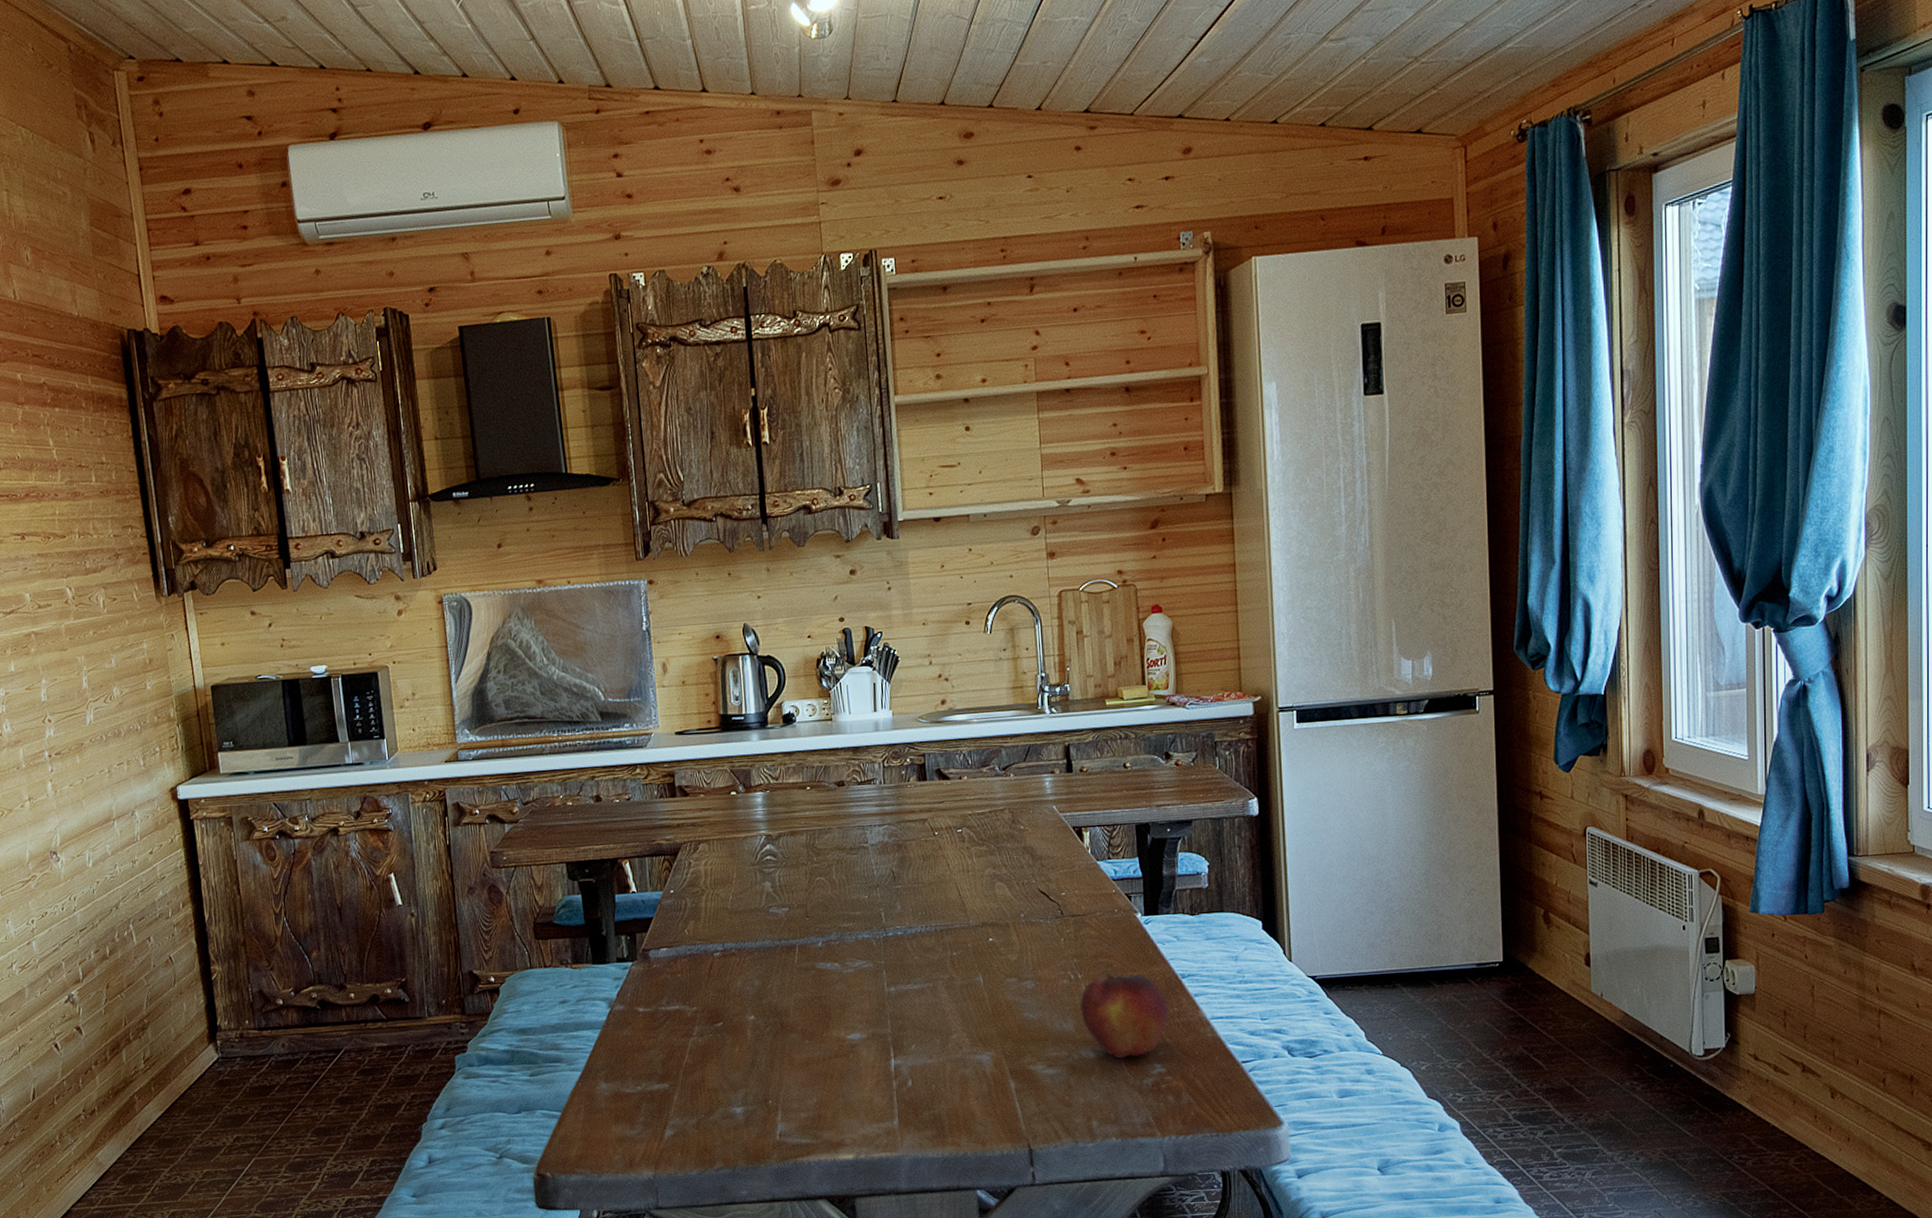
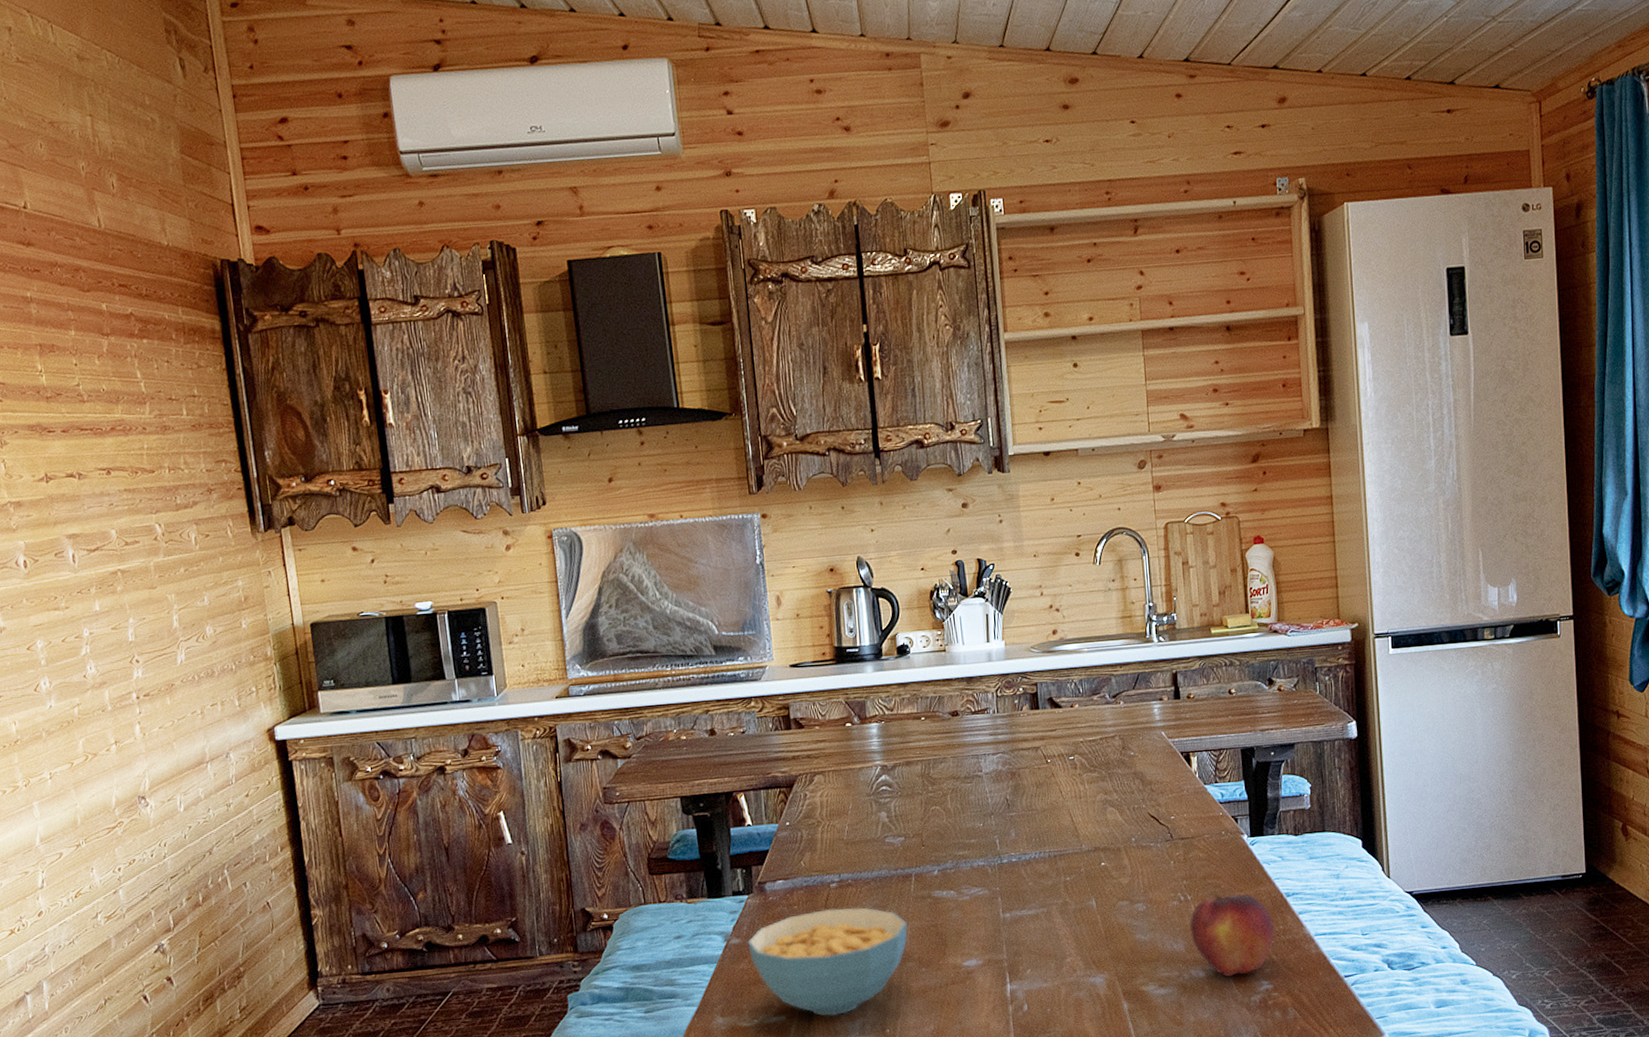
cereal bowl: none [631,977,791,1085] -> present [747,907,908,1016]

